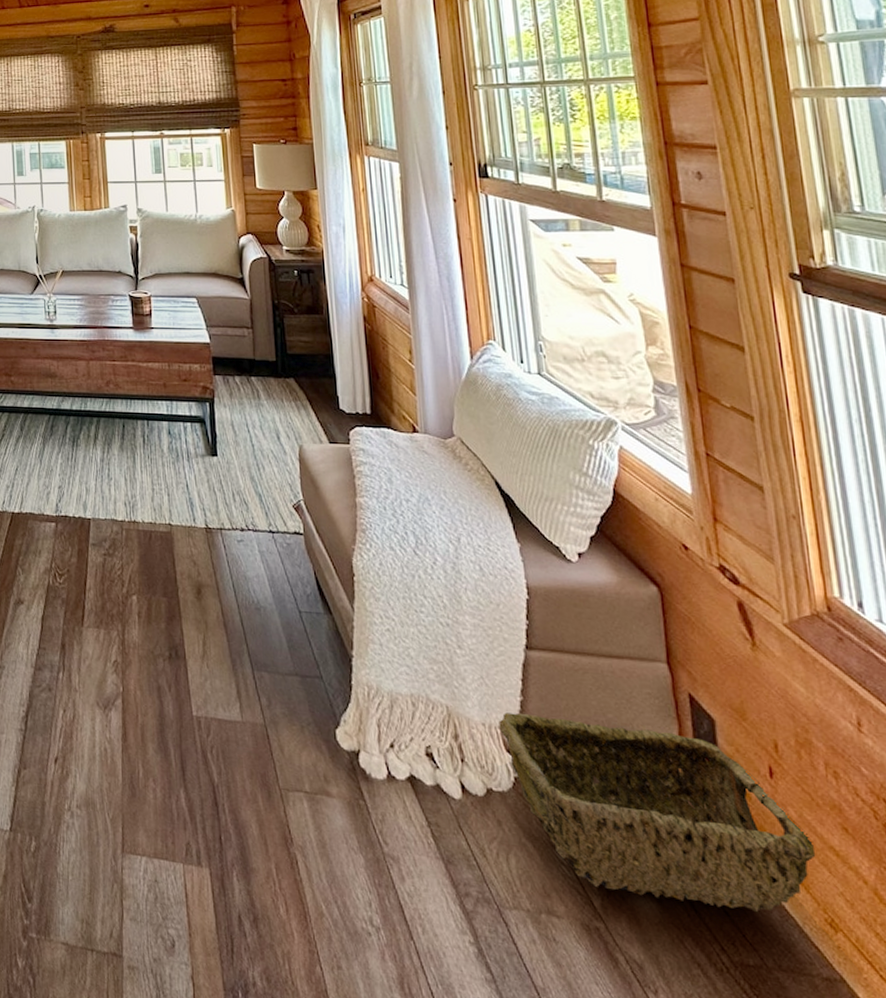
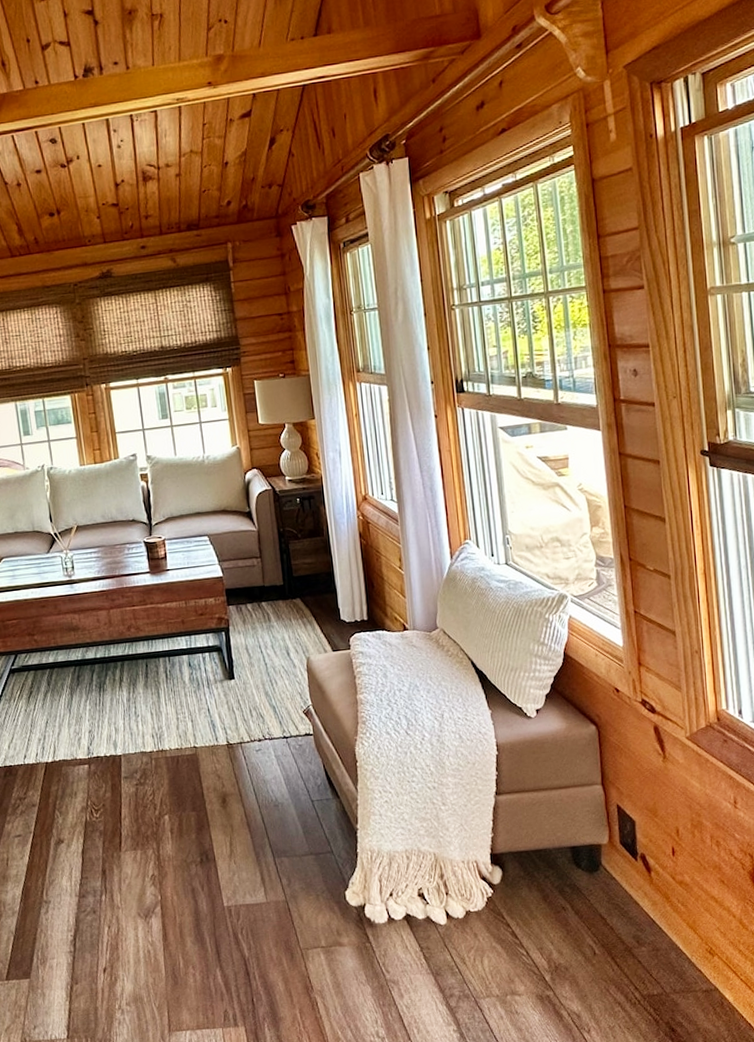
woven basket: present [498,712,816,913] -> none [475,837,702,966]

